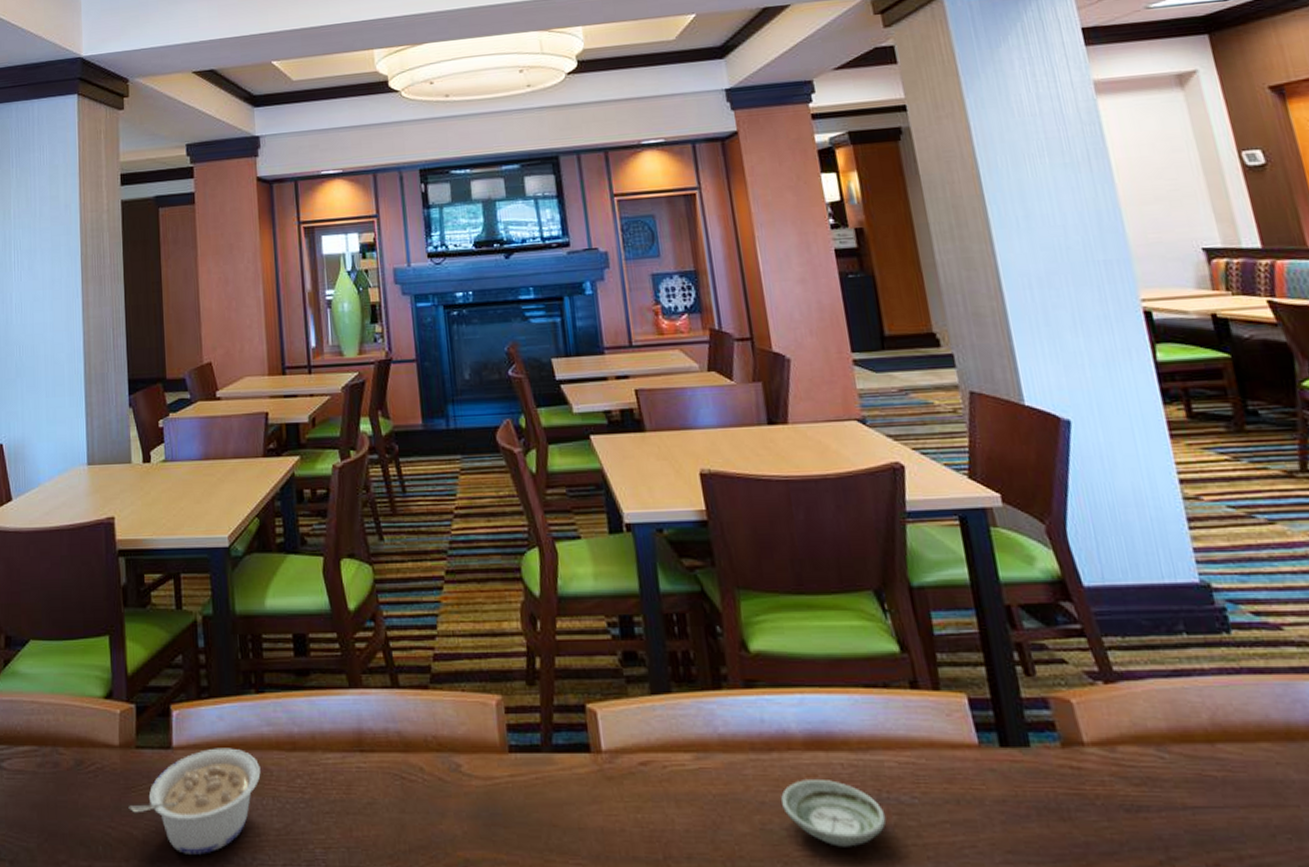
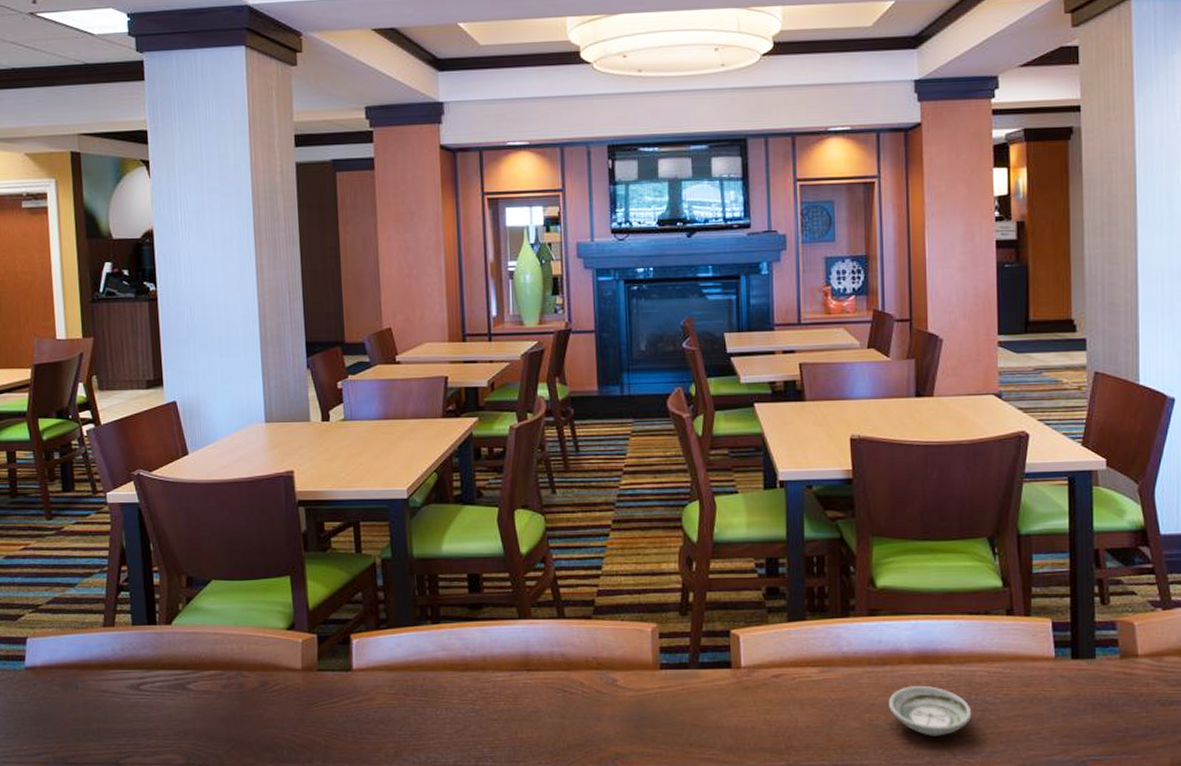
legume: present [130,748,261,855] -> none [312,669,436,755]

